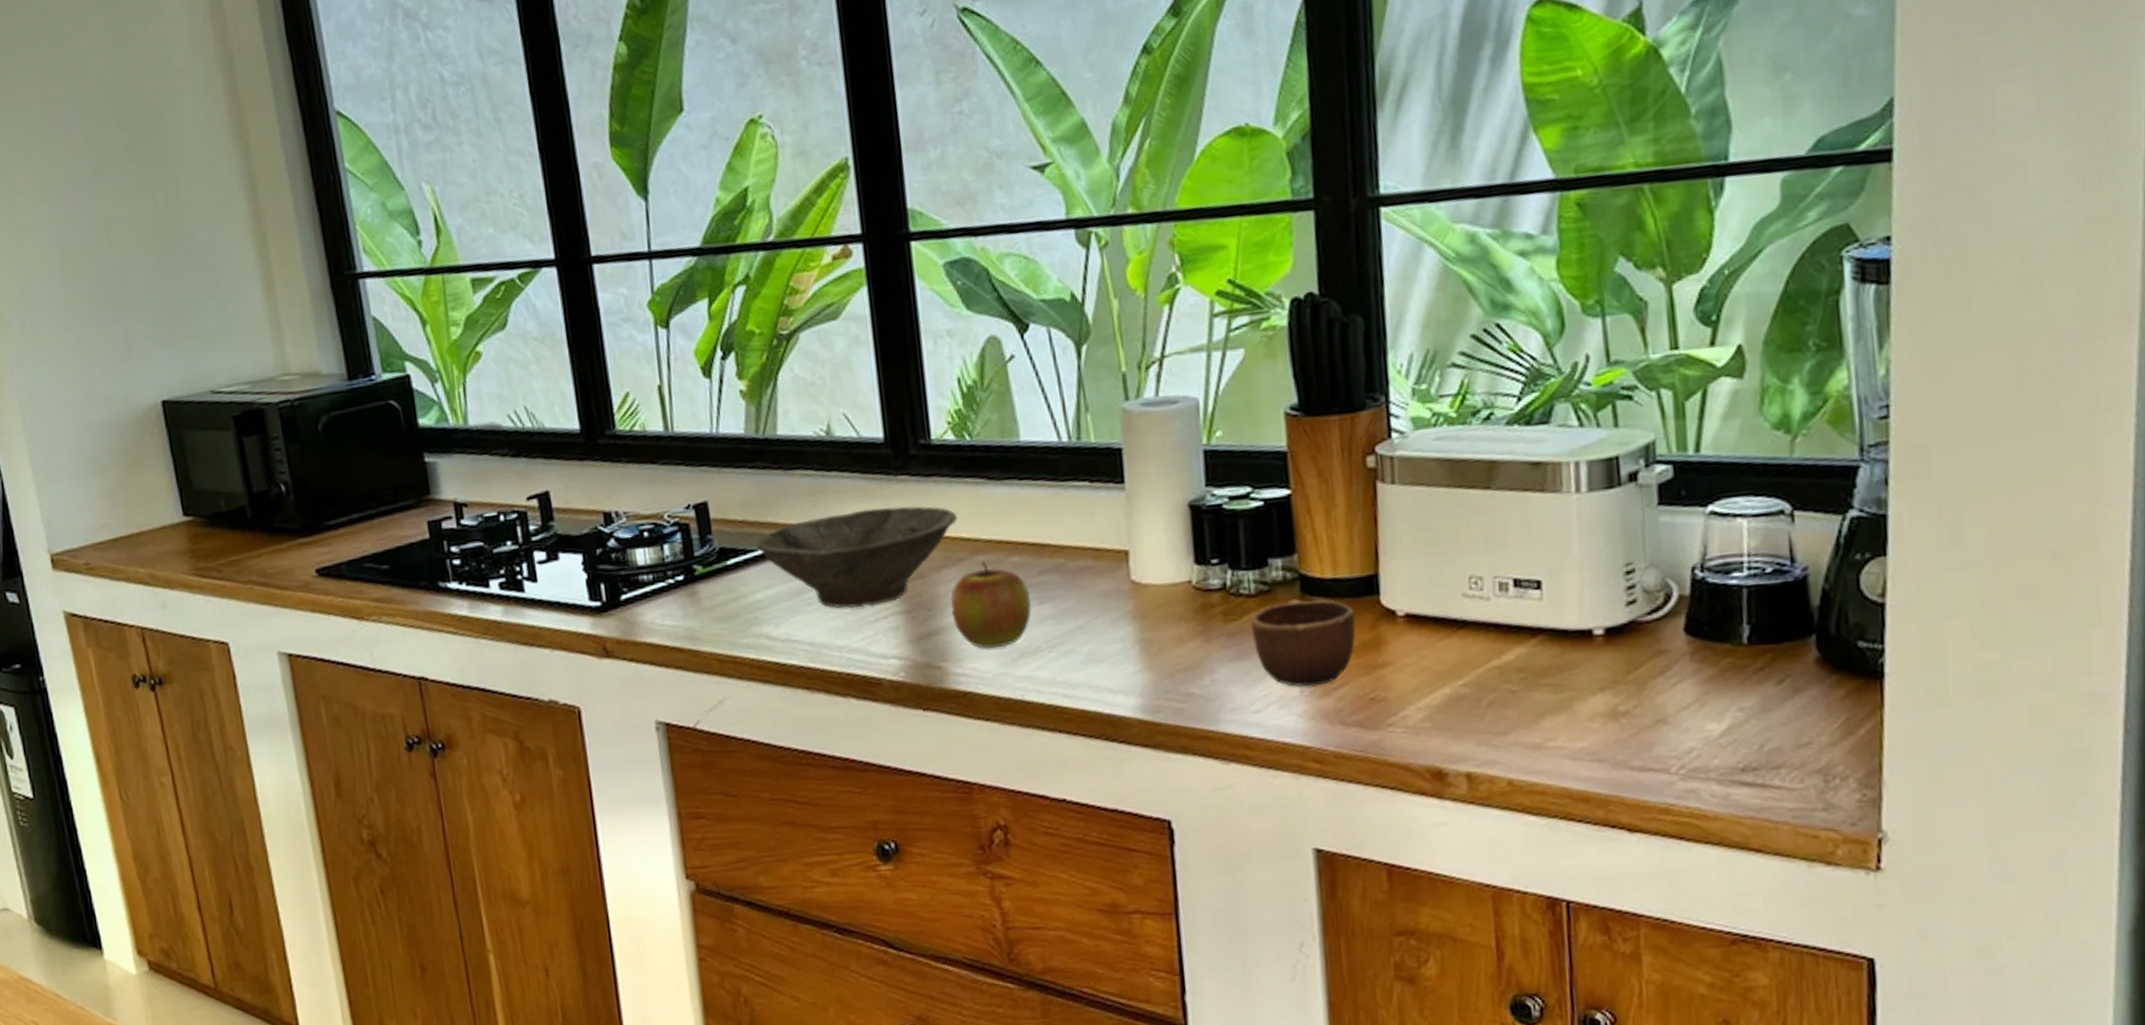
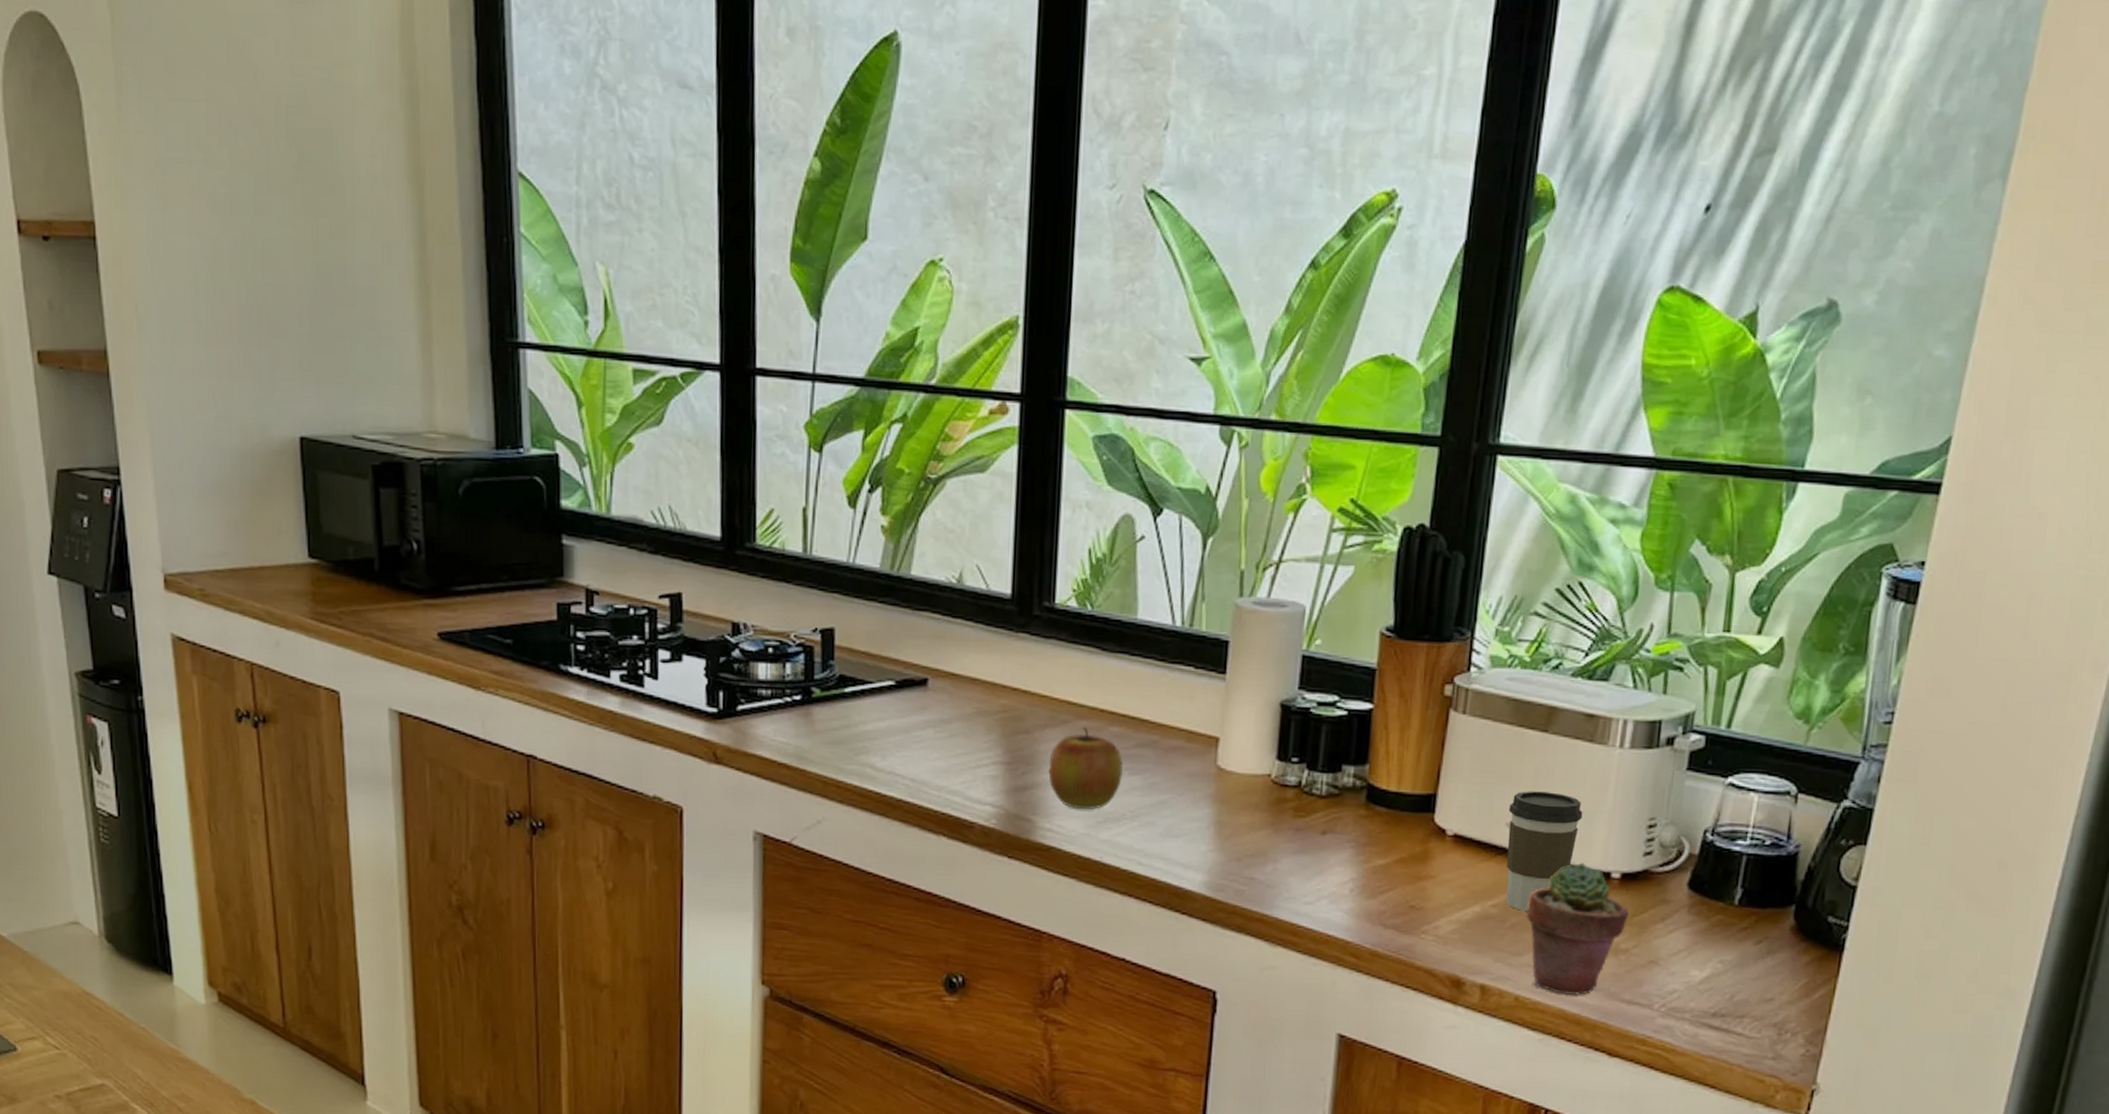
bowl: present [756,506,958,608] -> none [875,660,1069,753]
mug: present [1250,598,1357,688] -> none [1316,805,1411,888]
coffee cup: none [1462,552,1548,686] -> present [1506,791,1583,911]
potted succulent: none [1503,623,1622,771] -> present [1526,862,1629,996]

